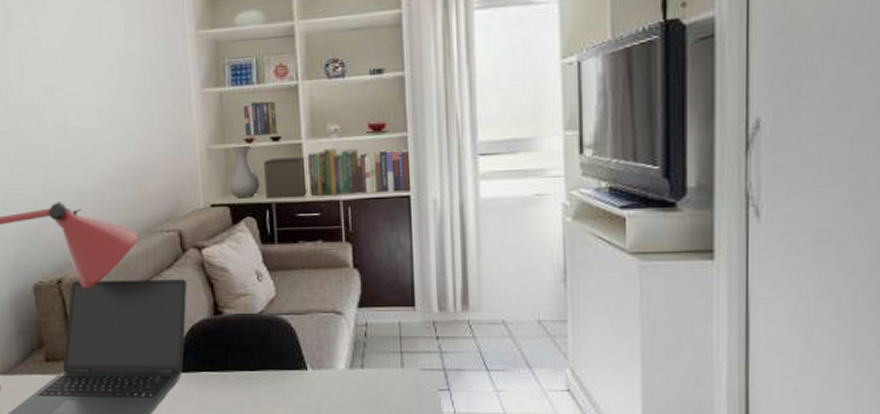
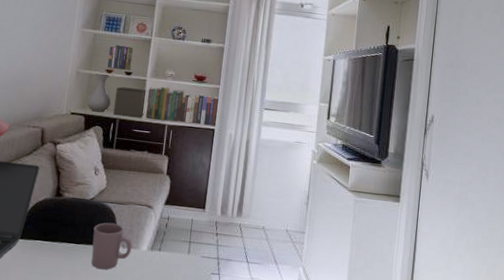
mug: none [270,339,325,399] -> present [91,222,133,270]

